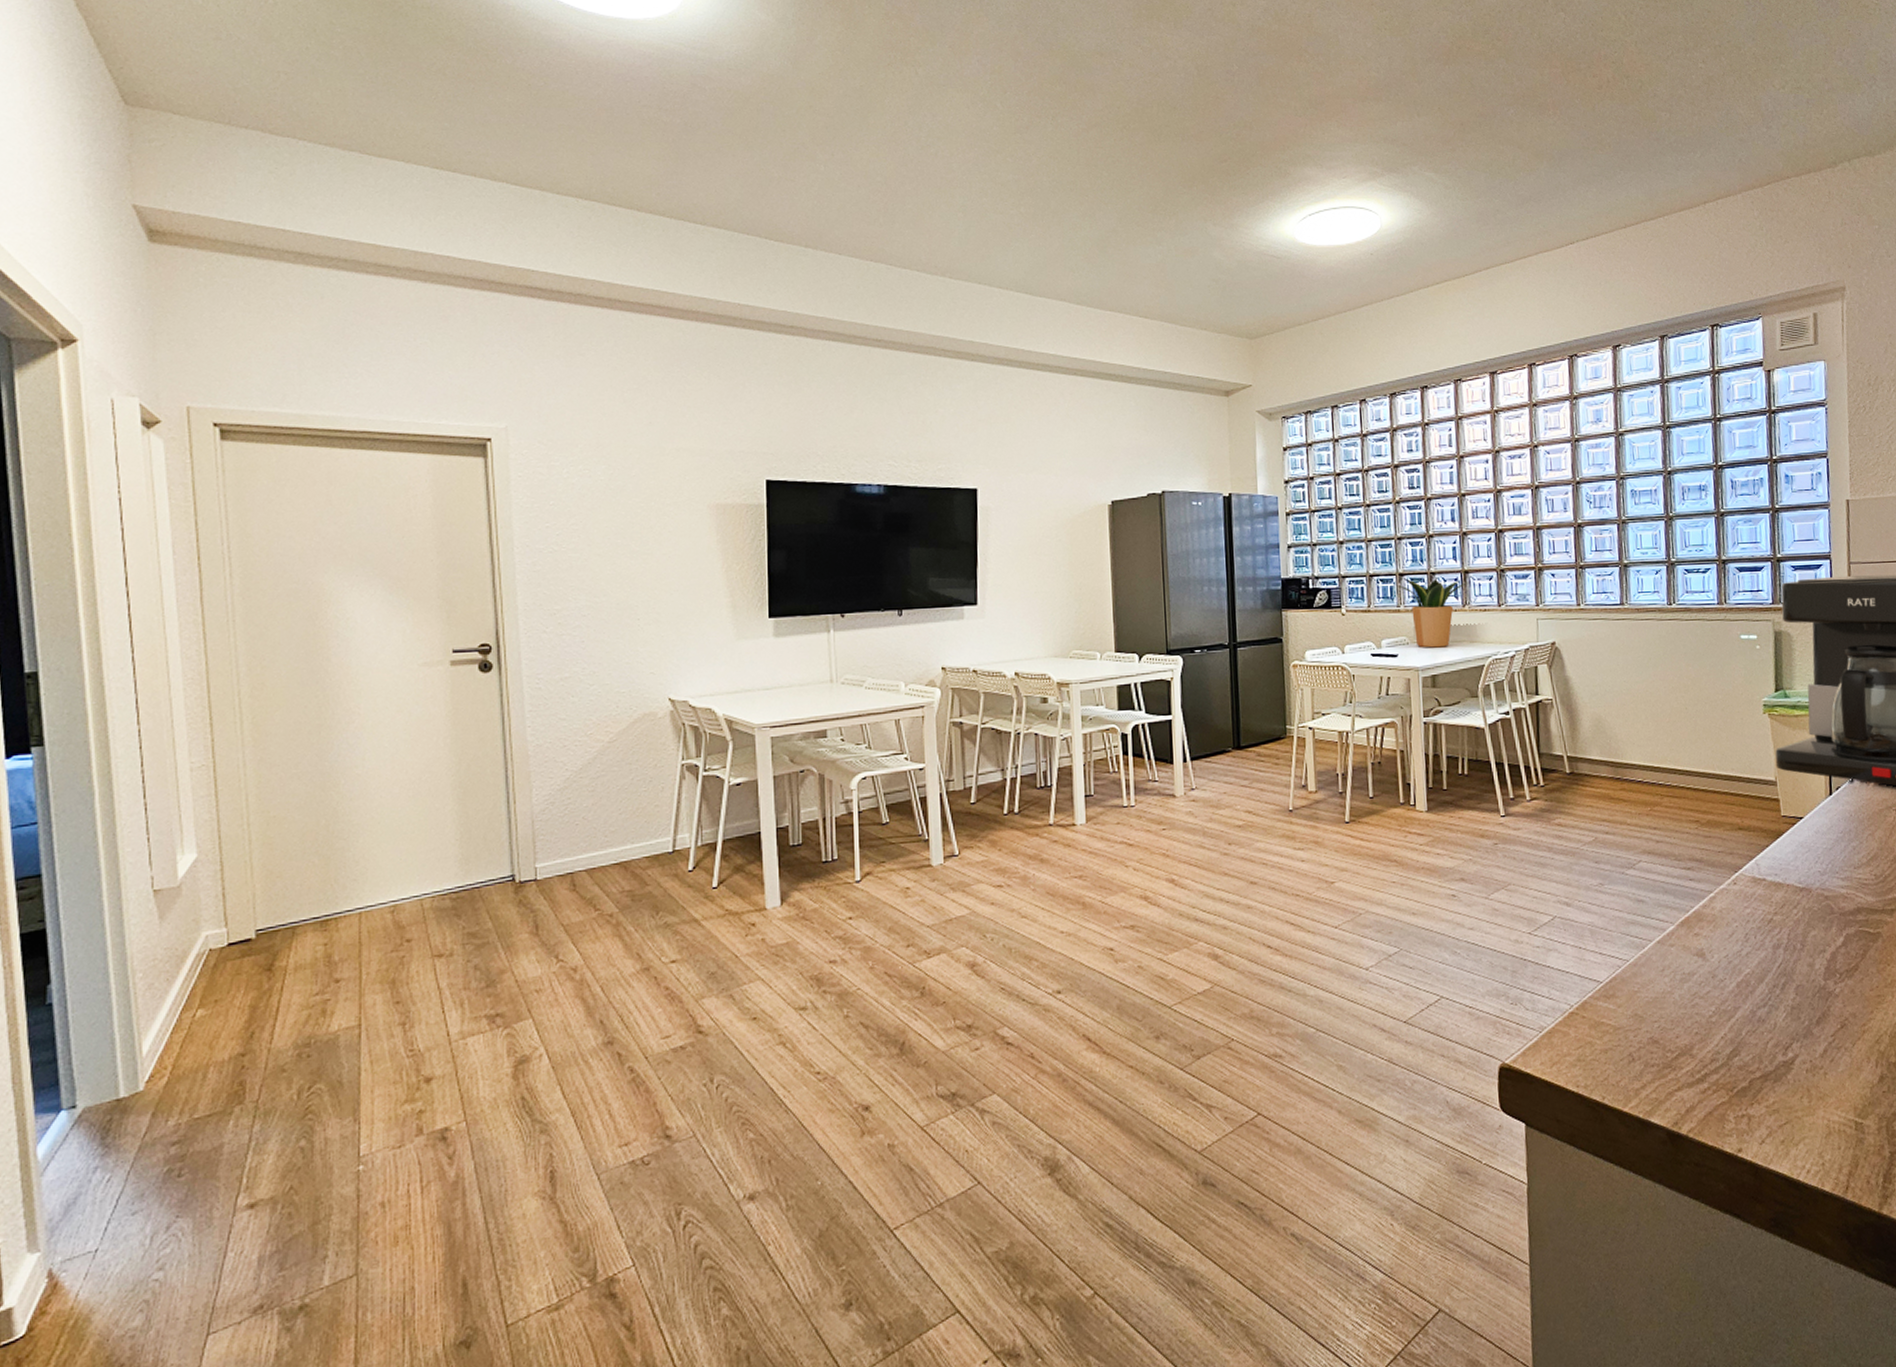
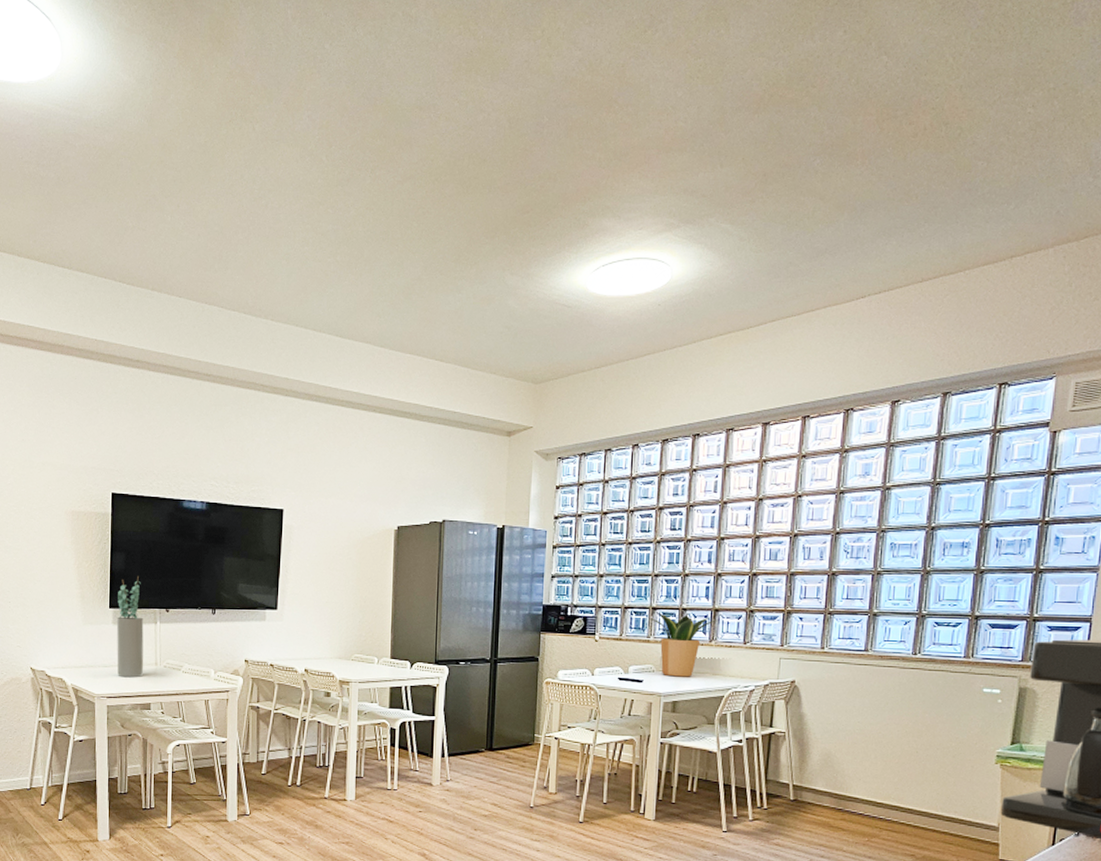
vase: none [778,576,816,701] -> present [116,575,144,678]

